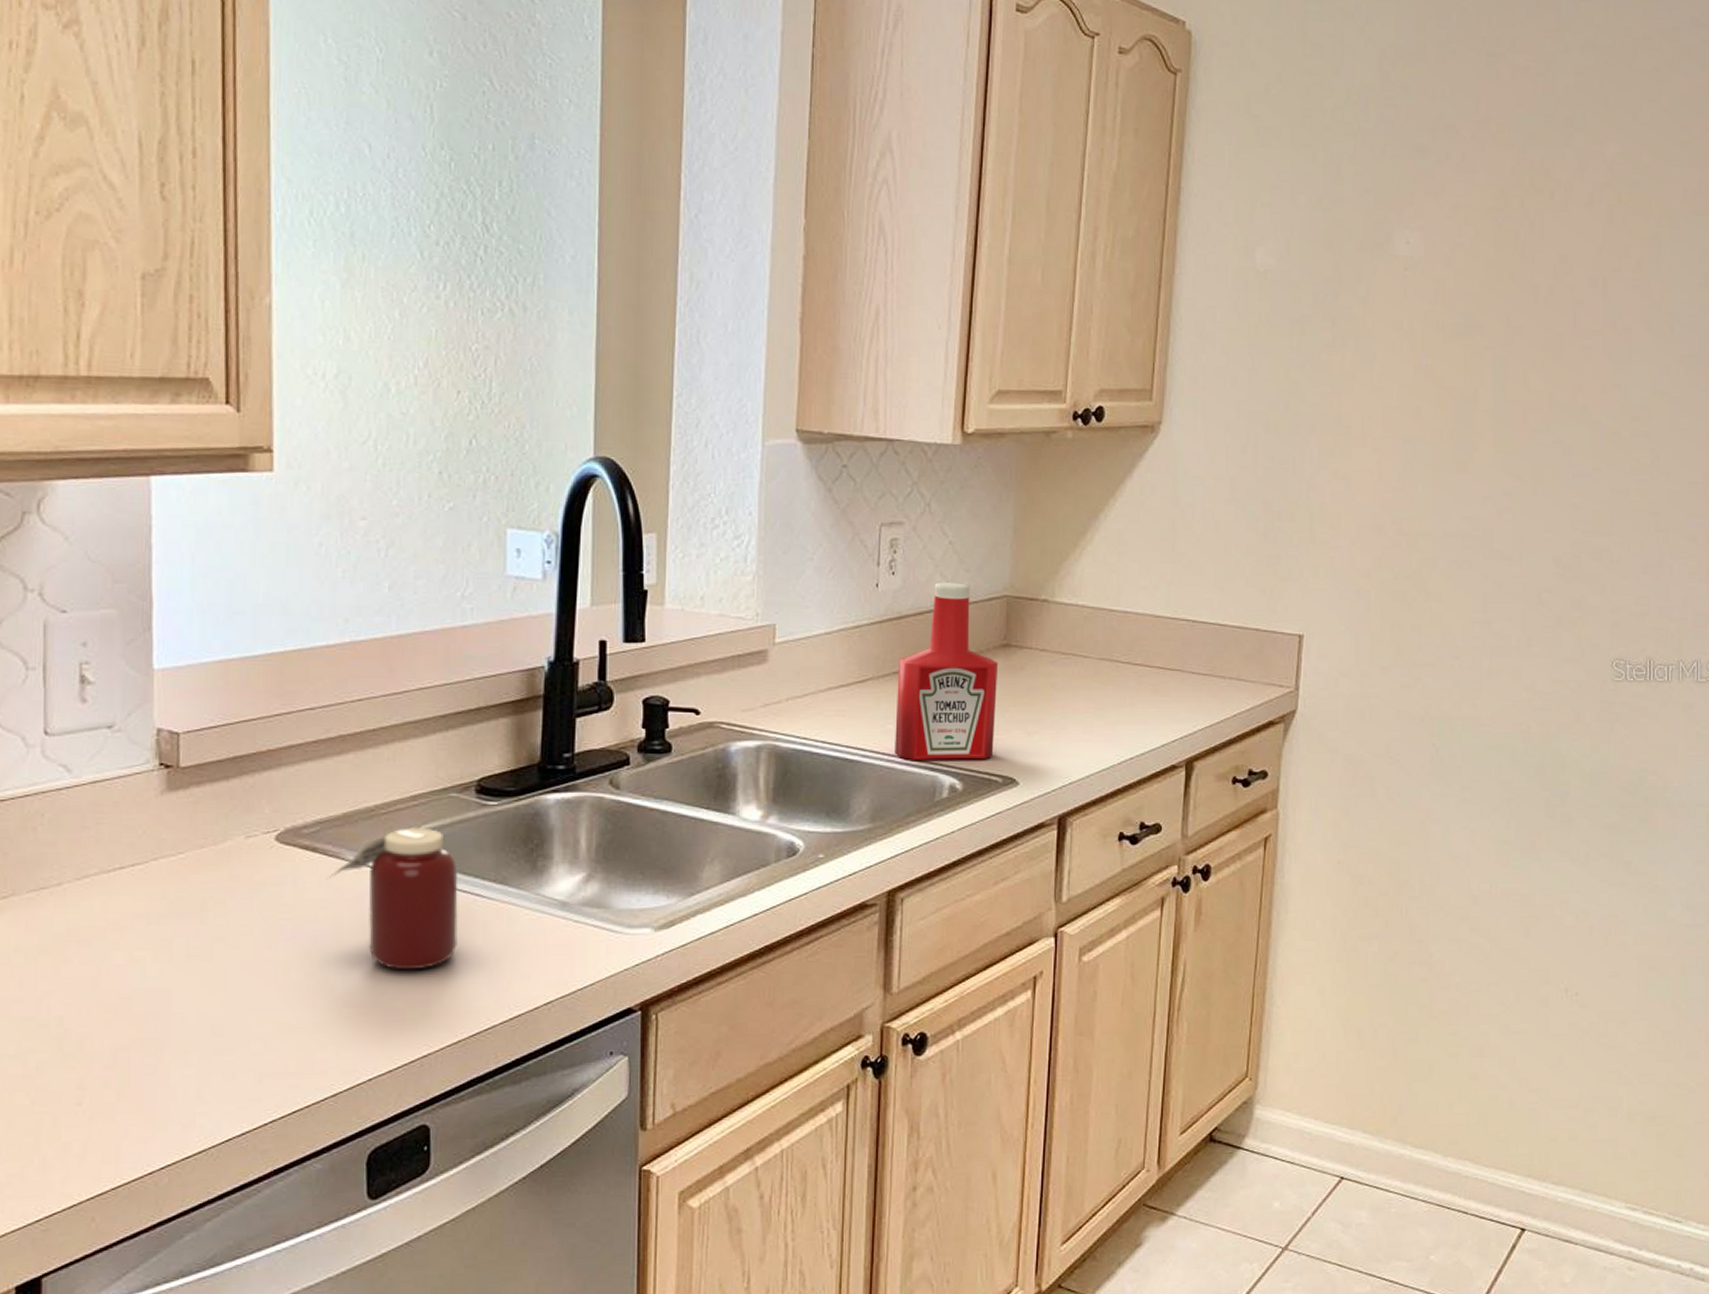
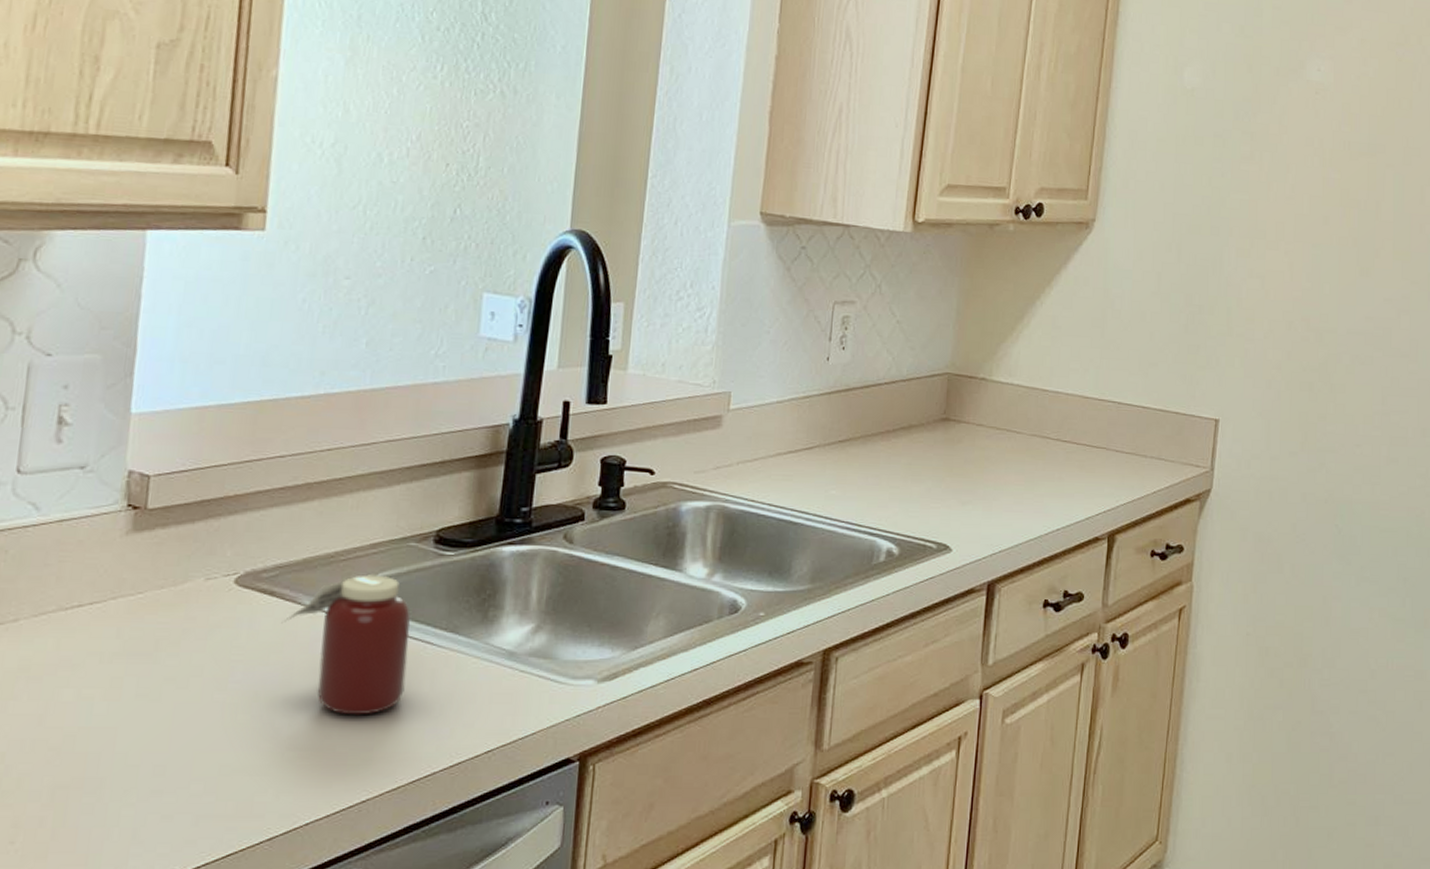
ketchup bottle: present [895,582,998,760] -> none [836,358,937,527]

